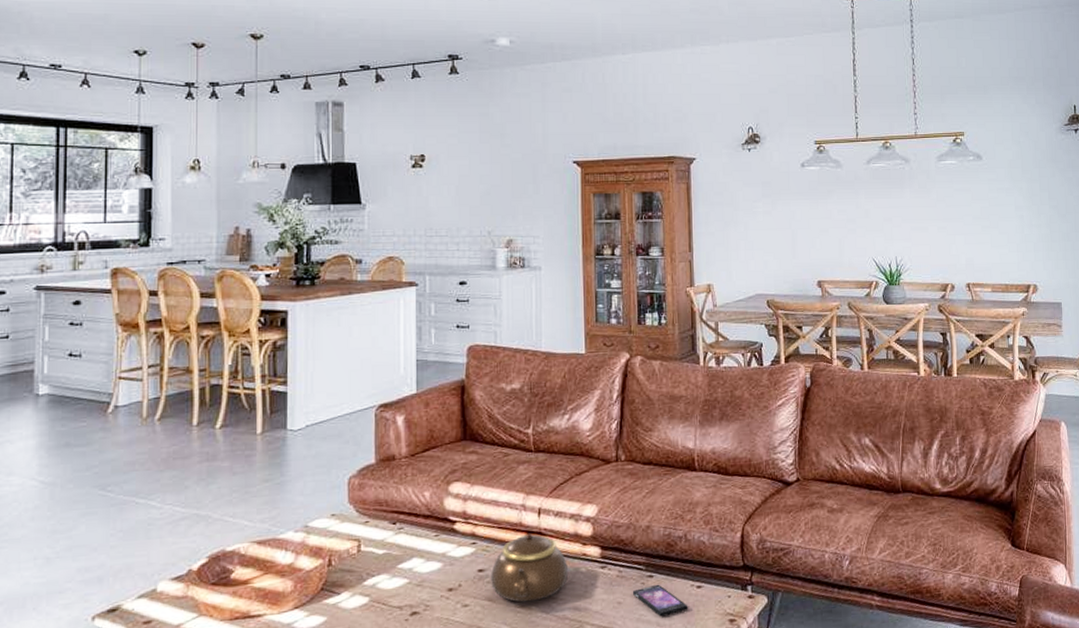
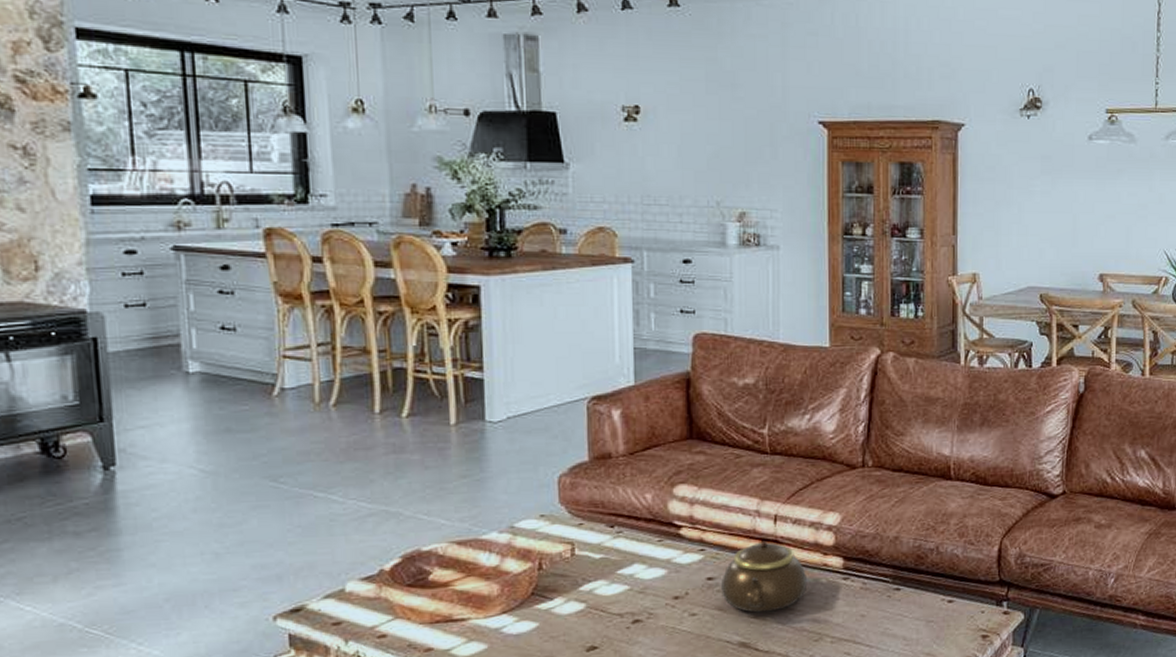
smartphone: present [632,584,688,617] -> none [877,597,938,631]

